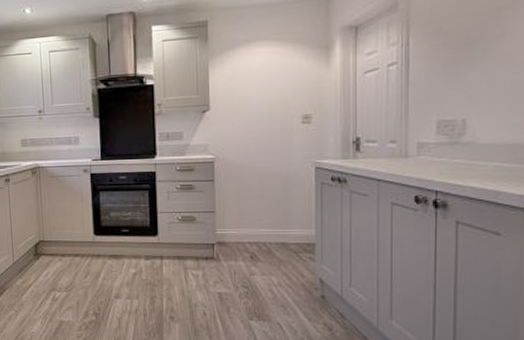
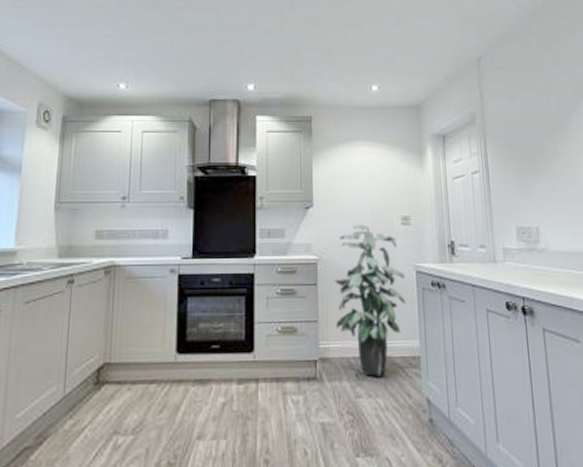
indoor plant: none [230,125,303,259] -> present [334,224,406,377]

